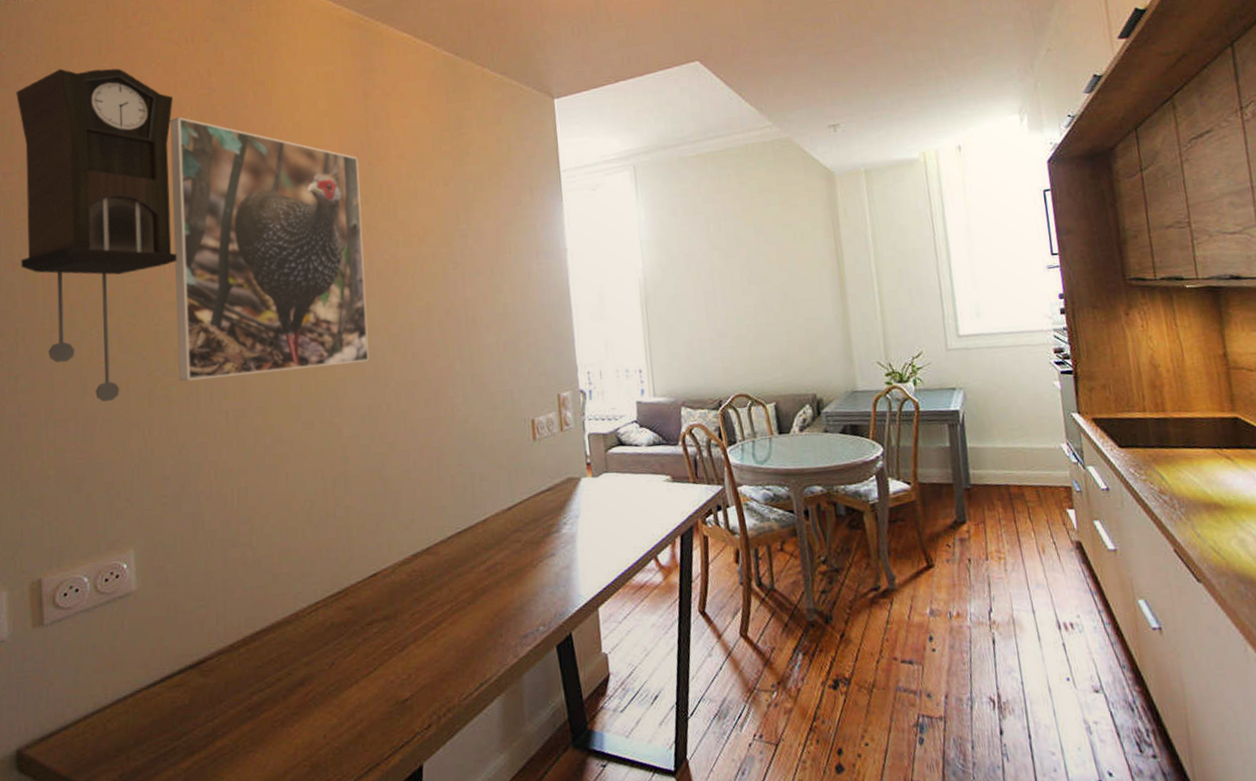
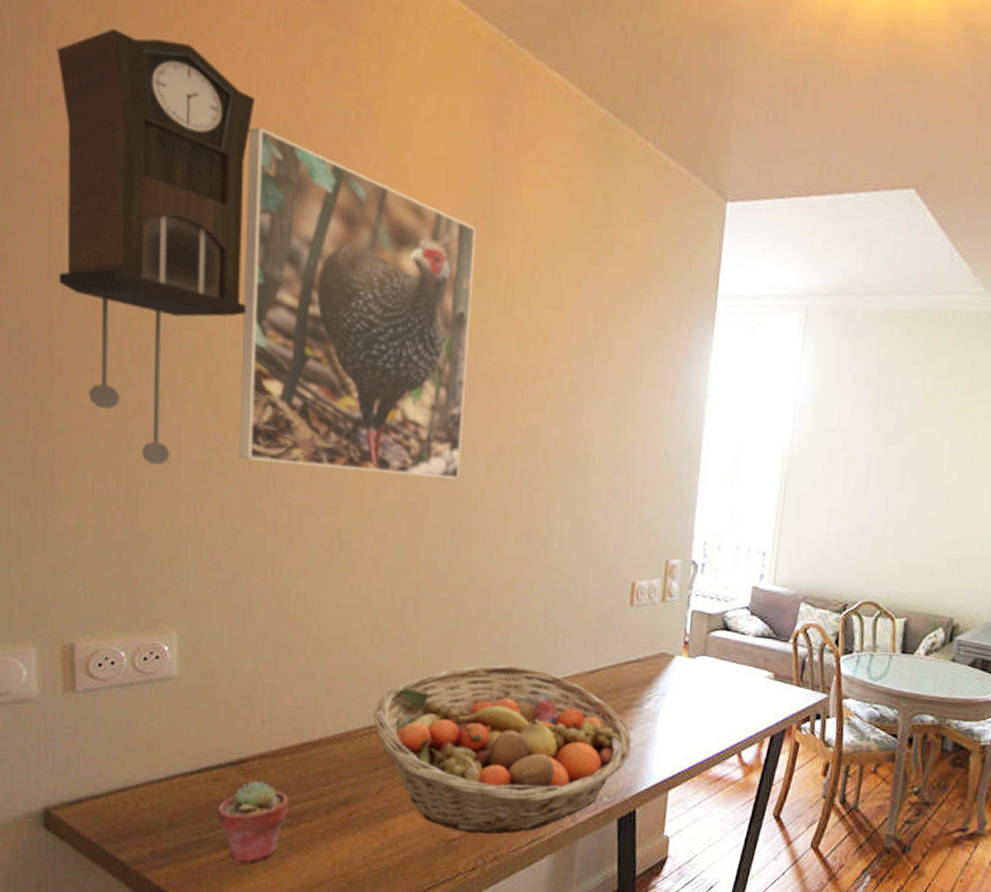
potted succulent: none [180,678,248,770] -> present [217,780,288,864]
fruit basket: none [318,516,557,691] -> present [373,664,632,834]

